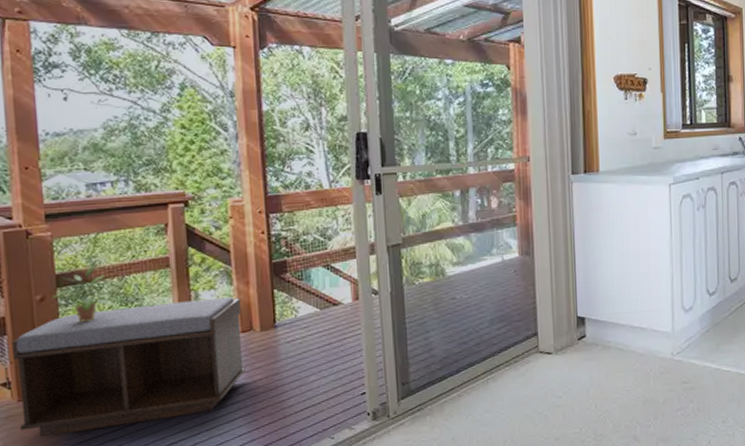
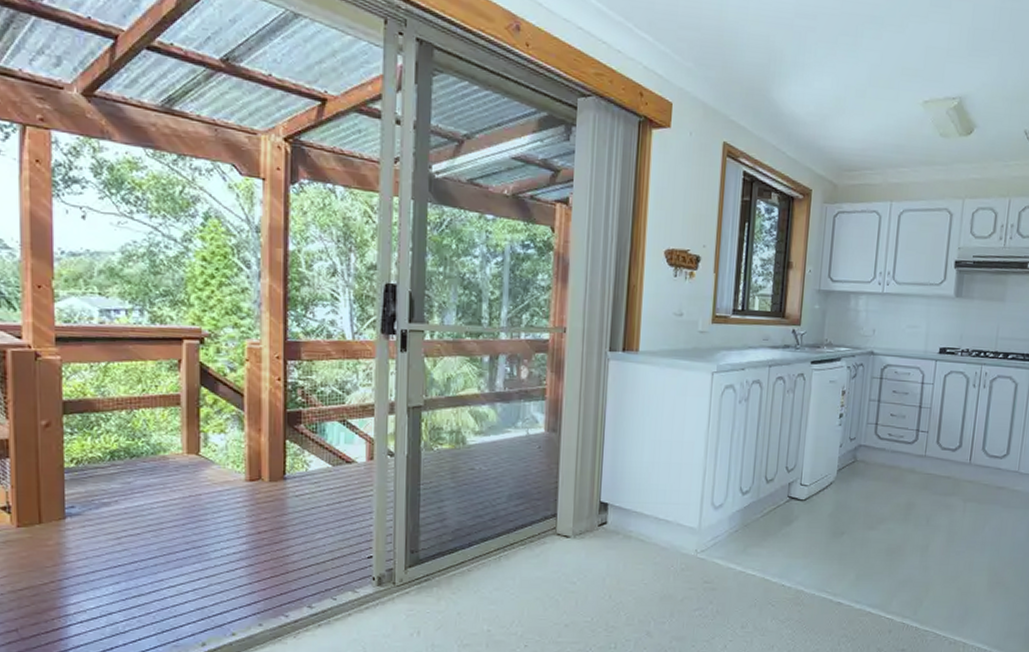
bench: present [11,297,245,438] -> none [14,442,251,566]
potted plant: present [51,262,117,323] -> none [57,392,124,454]

